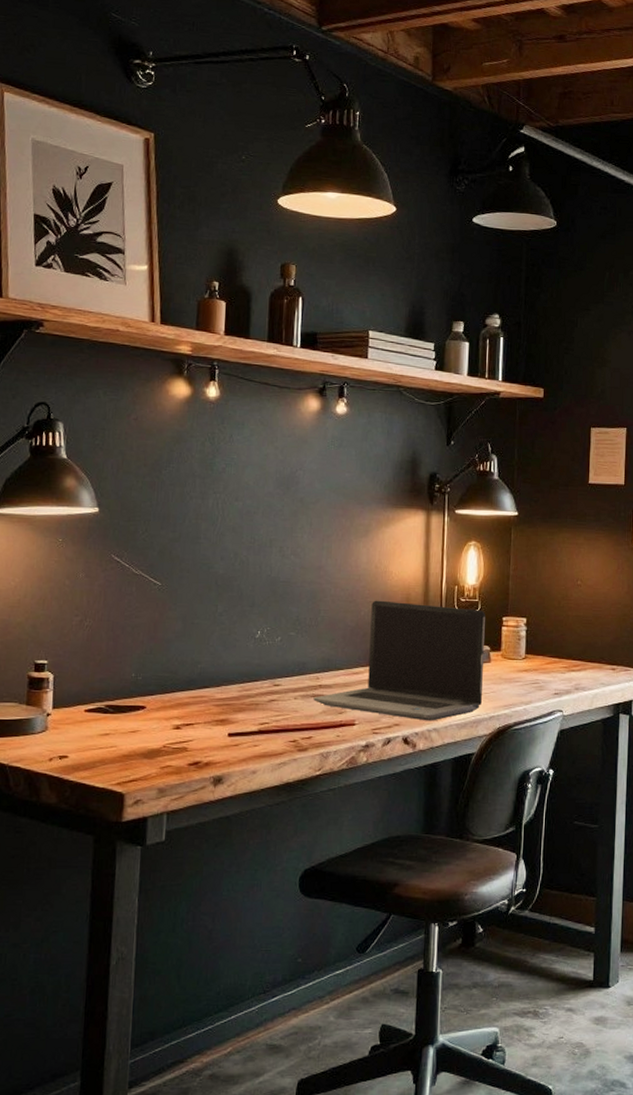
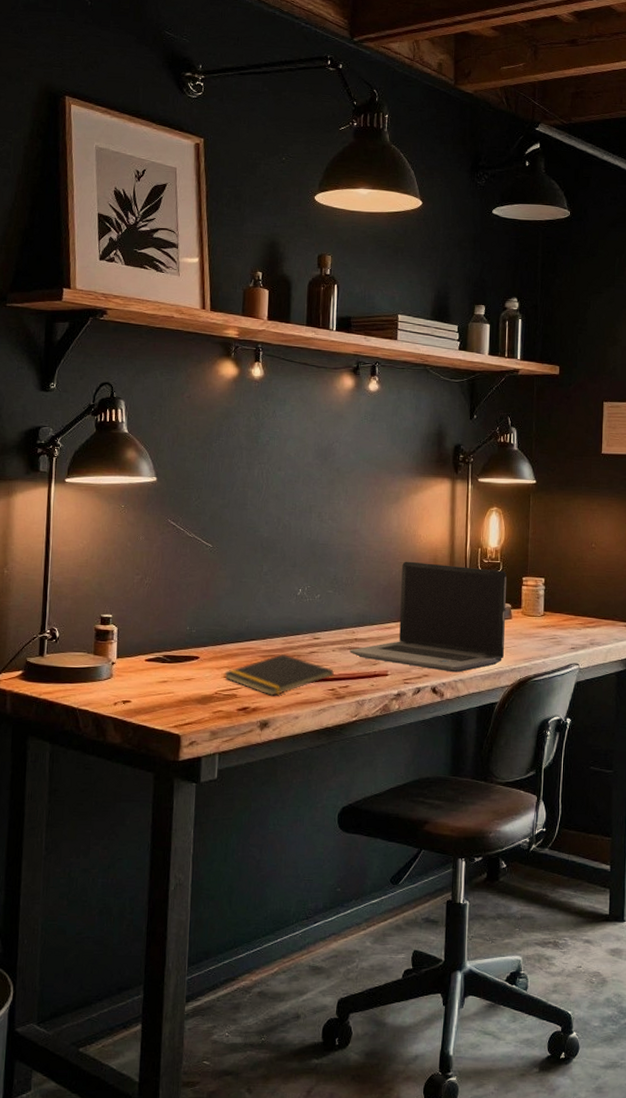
notepad: none [174,703,297,749] -> present [224,654,335,696]

